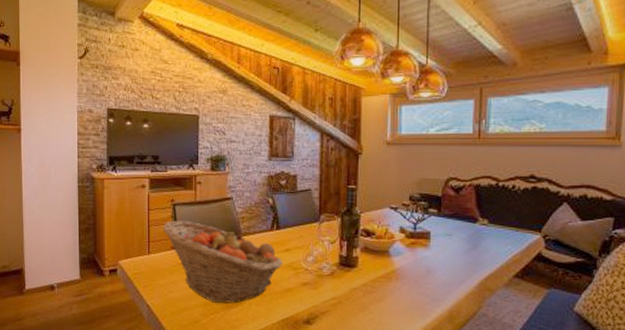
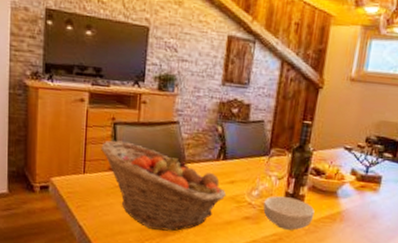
cereal bowl: none [320,260,370,293] -> present [263,196,315,231]

